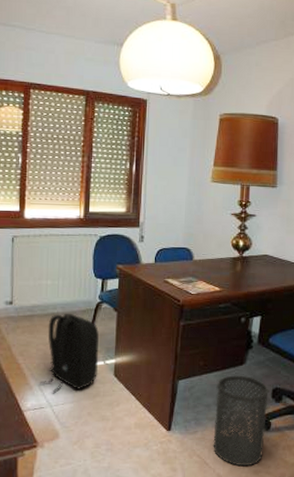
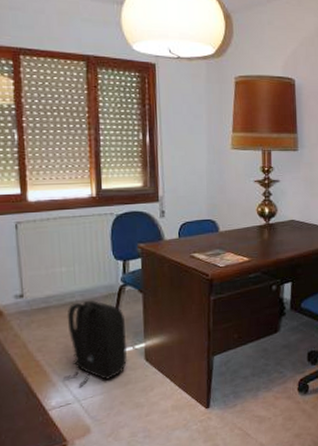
trash can: present [213,375,270,467] -> none [252,343,305,432]

